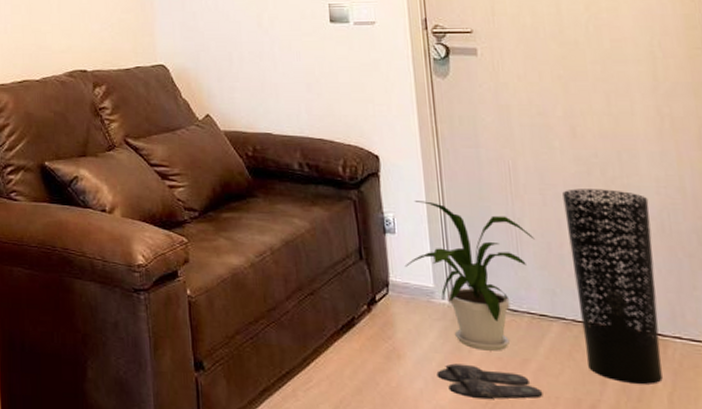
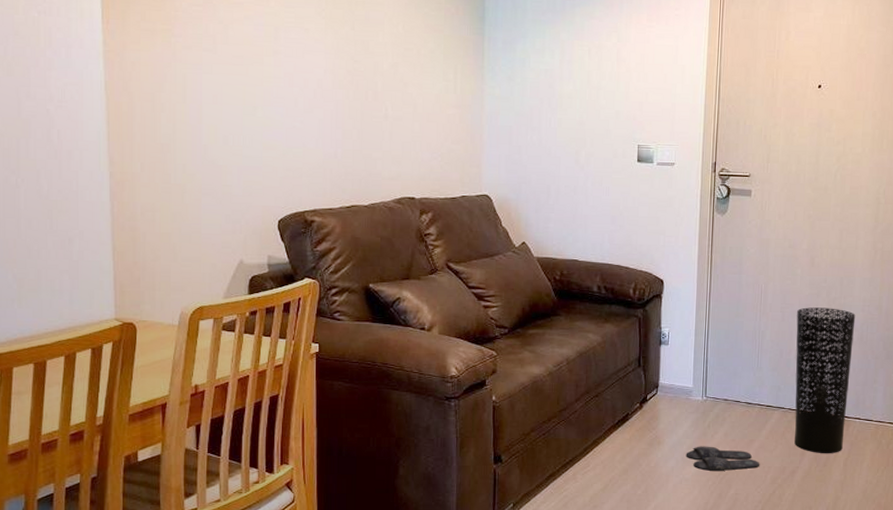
house plant: present [404,201,535,351] -> none [672,318,772,435]

